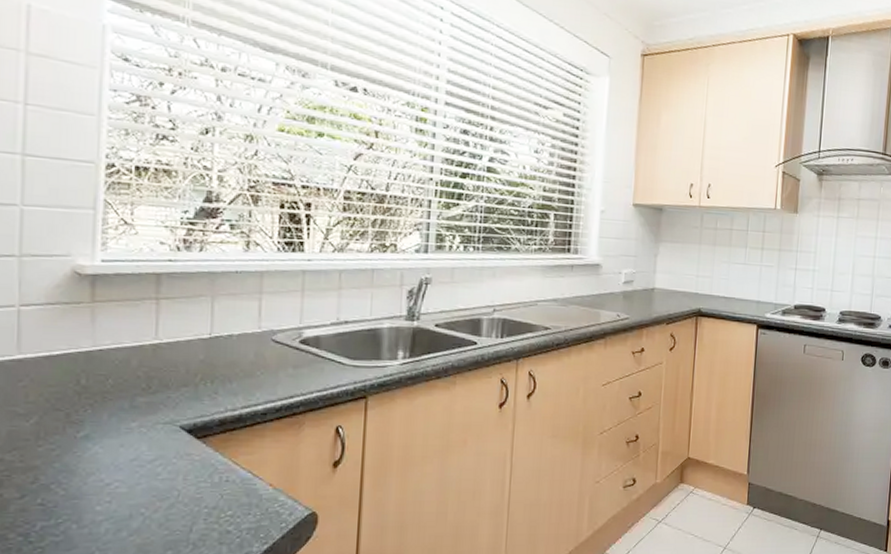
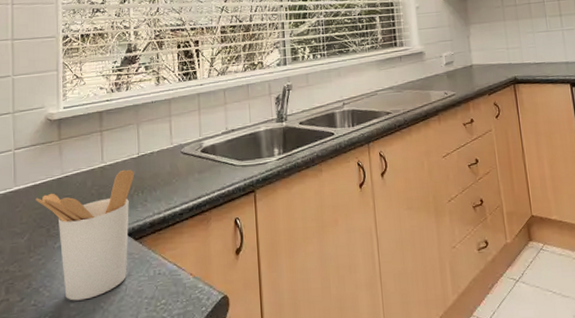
utensil holder: none [50,351,202,504] -> present [35,169,134,301]

